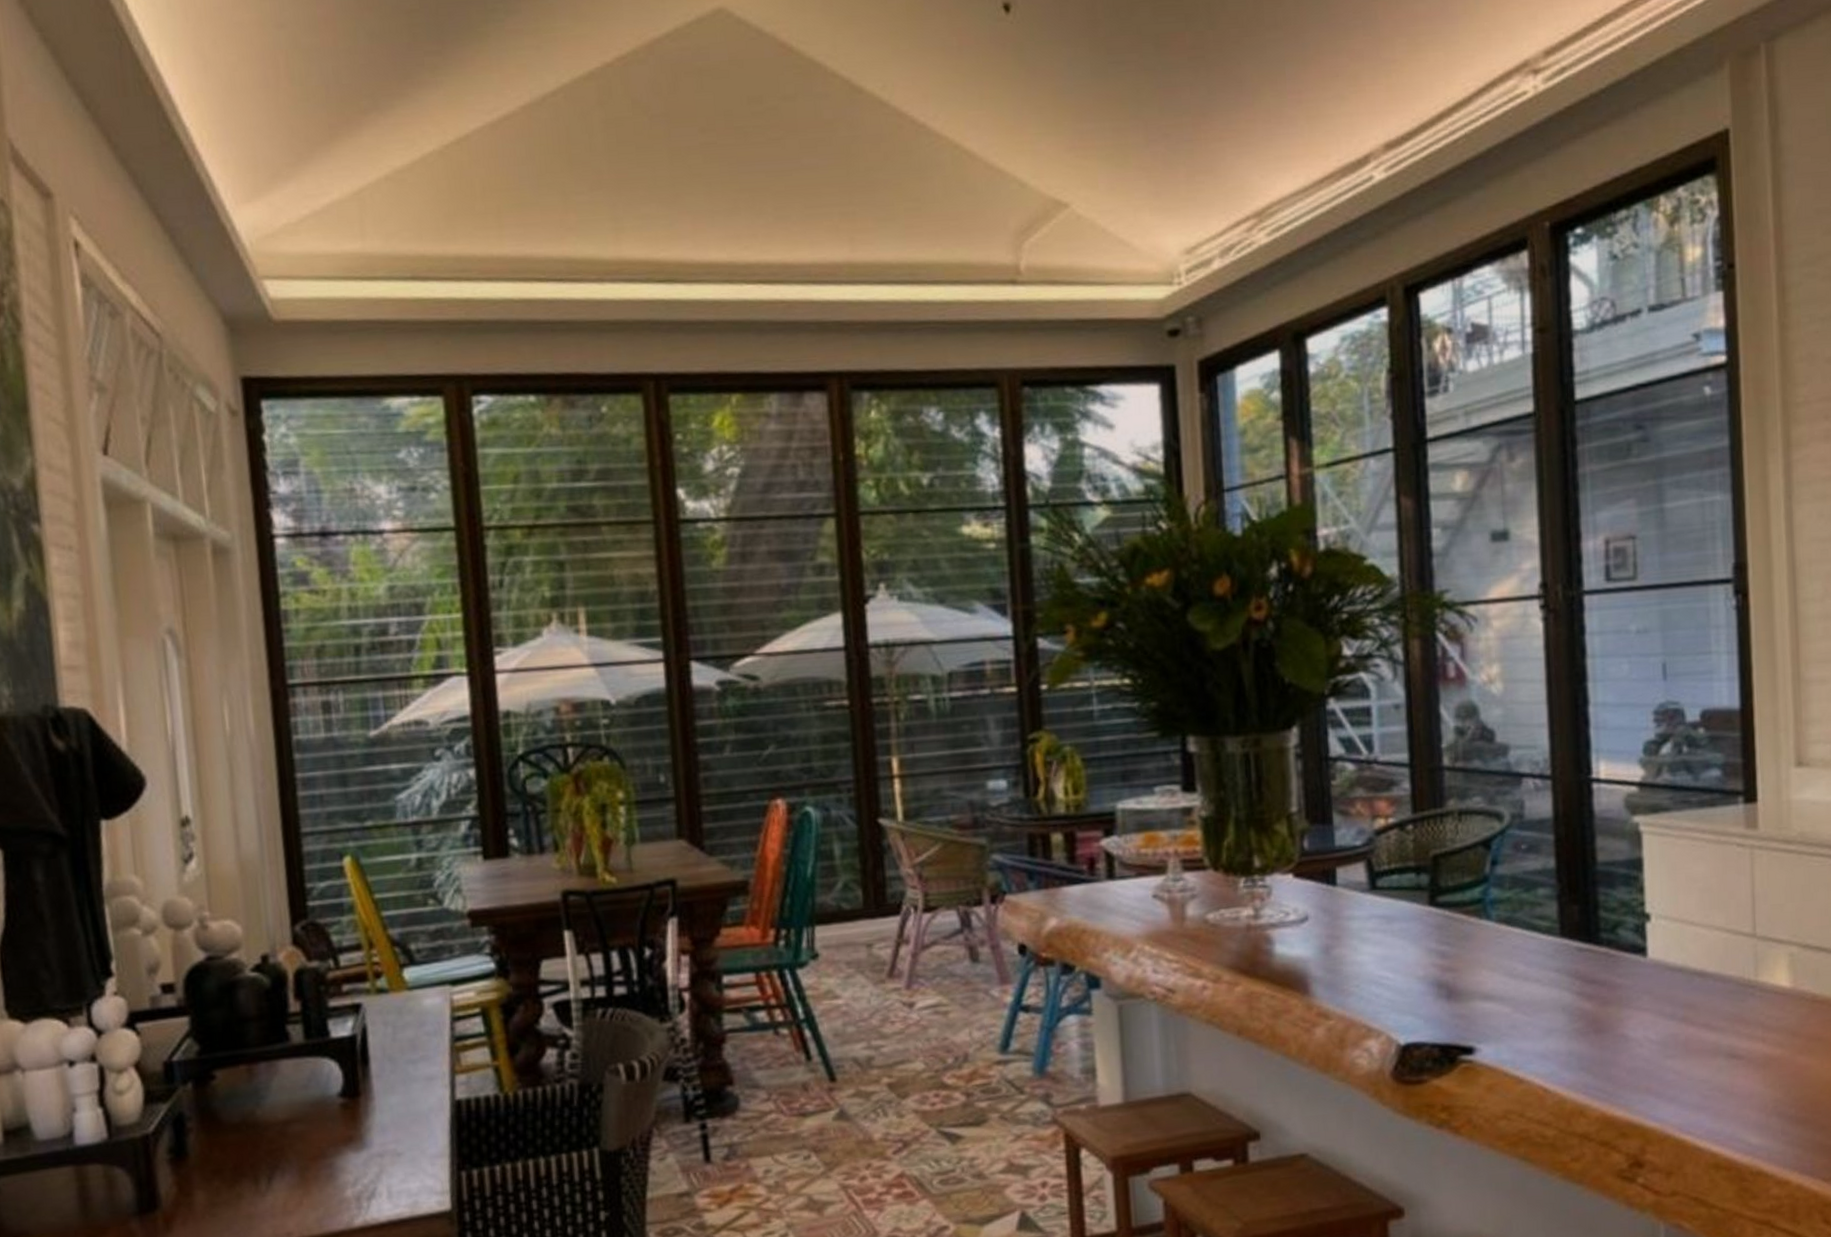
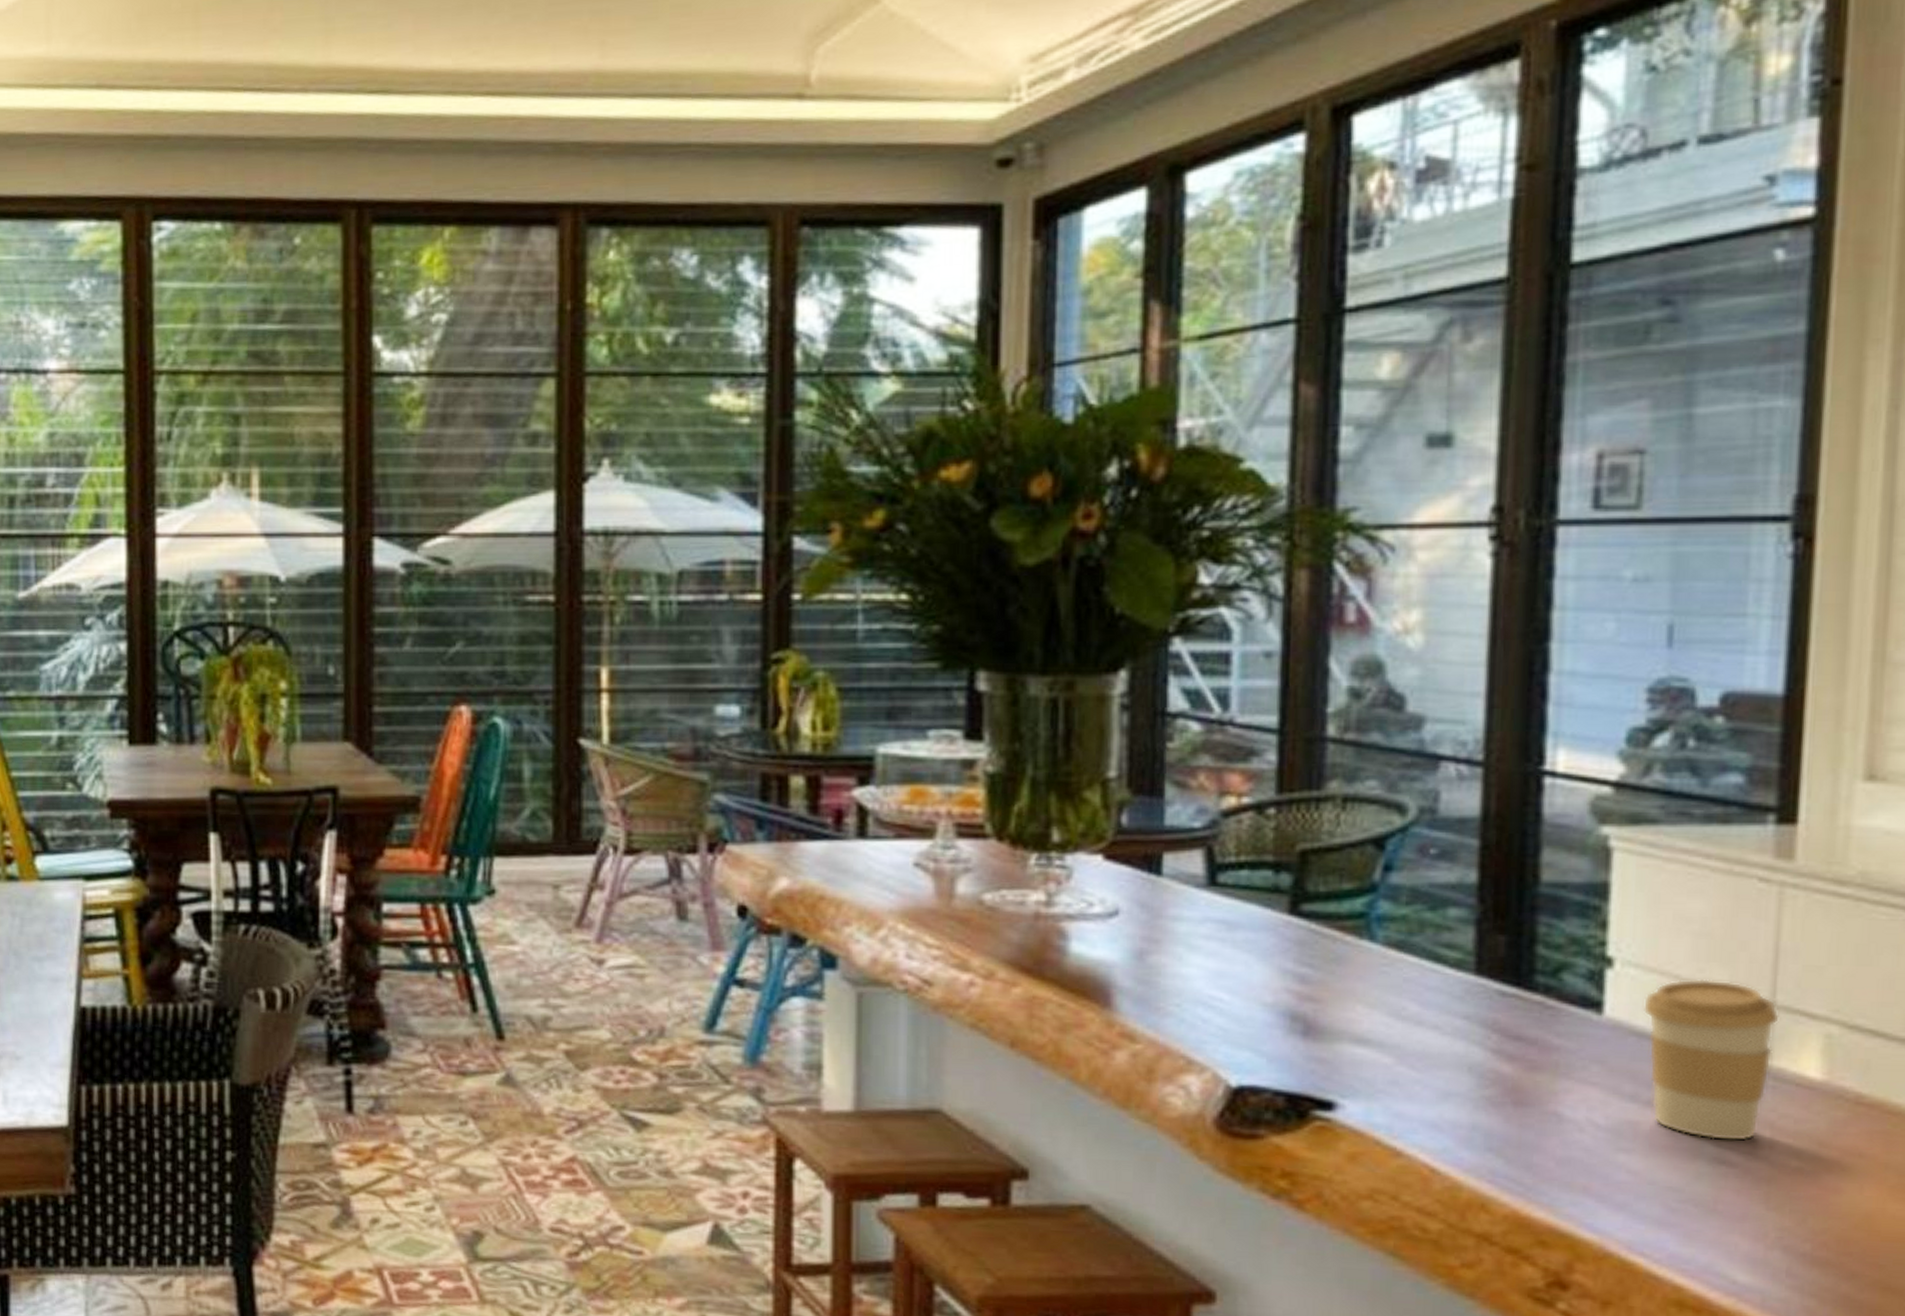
coffee cup: none [1672,922,1760,1041] -> present [1642,979,1780,1142]

